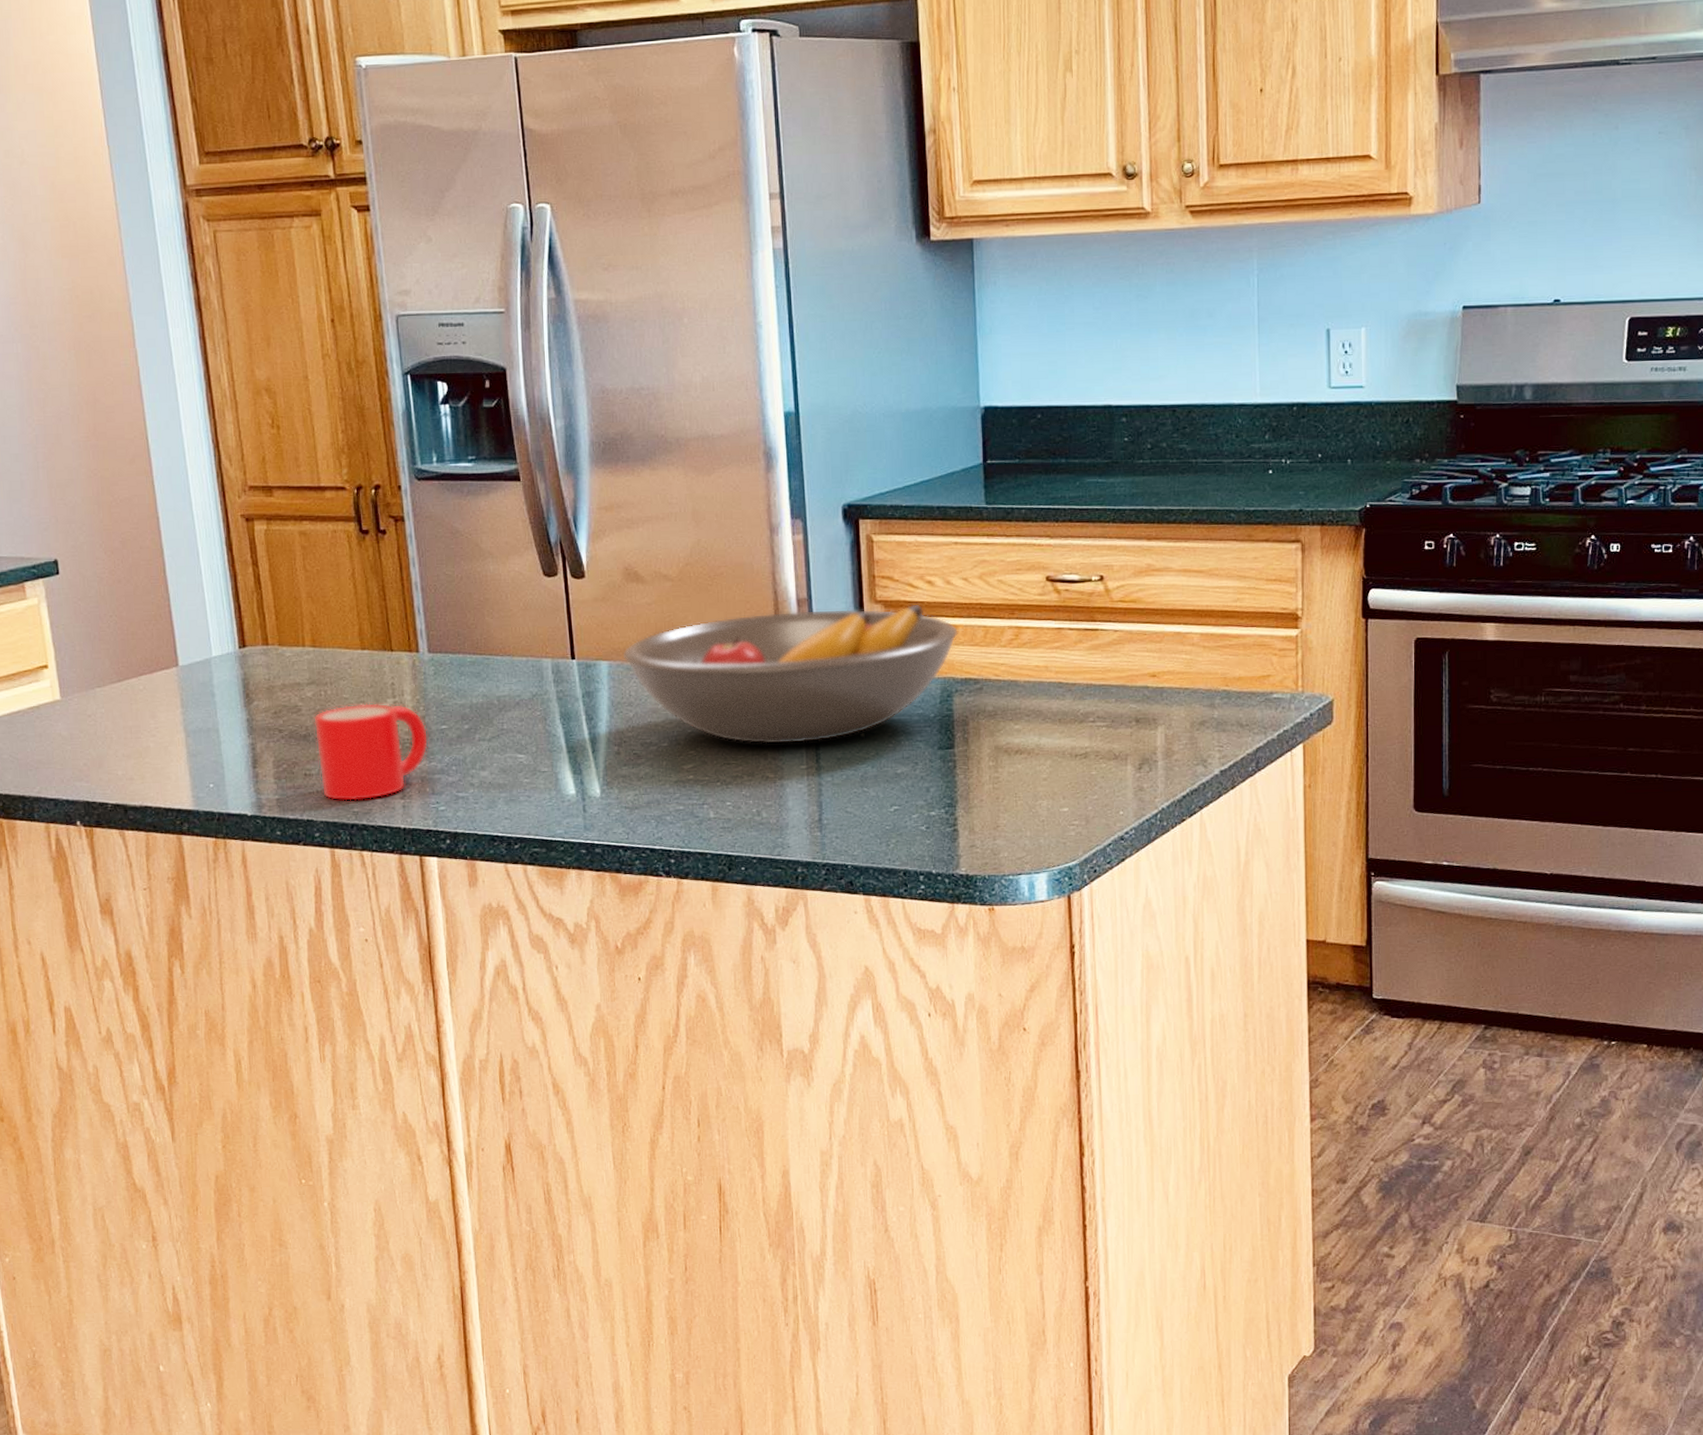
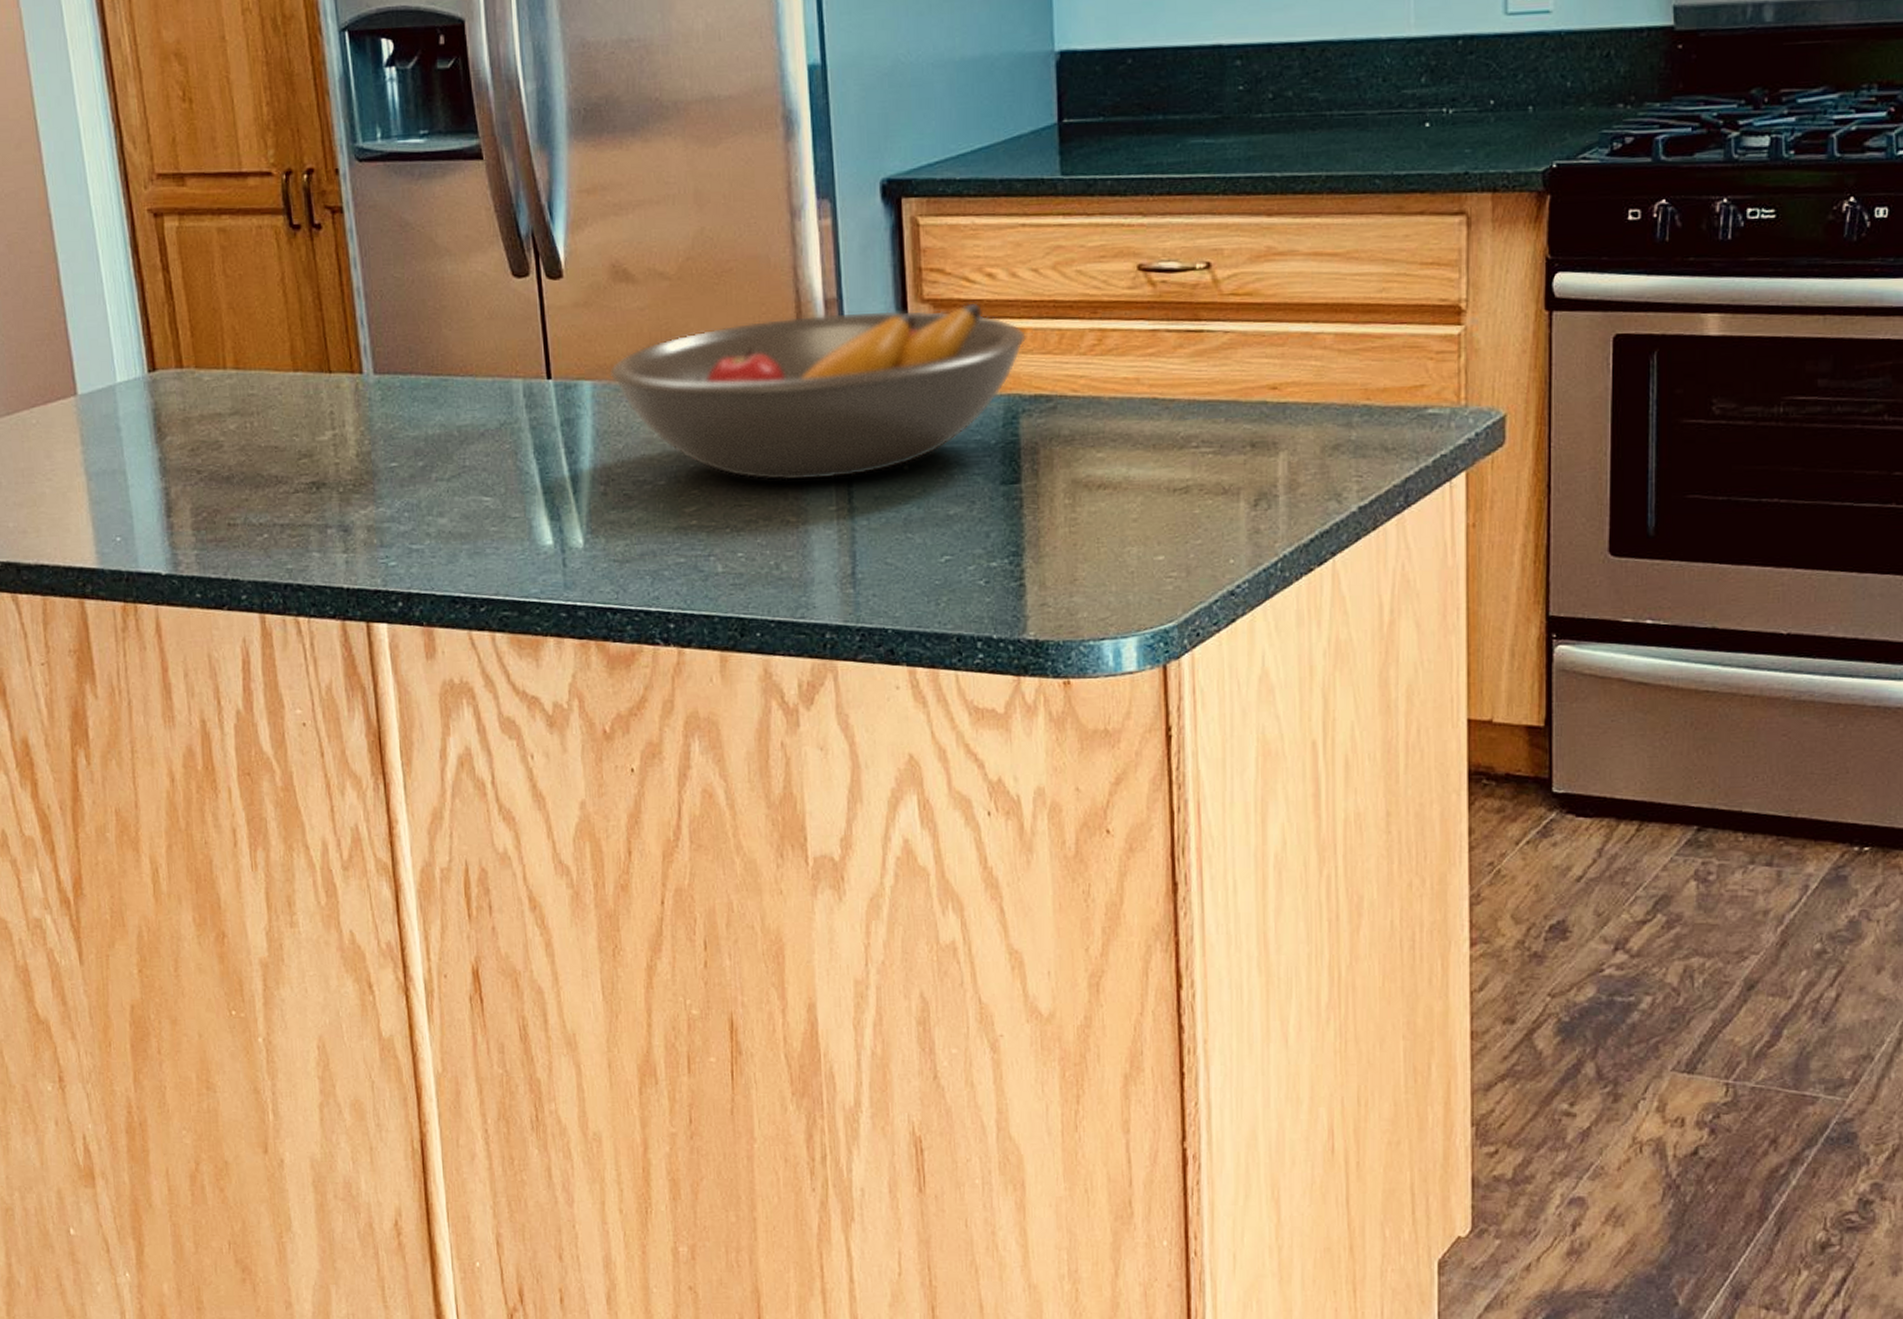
mug: present [314,703,429,801] -> none [238,436,376,556]

